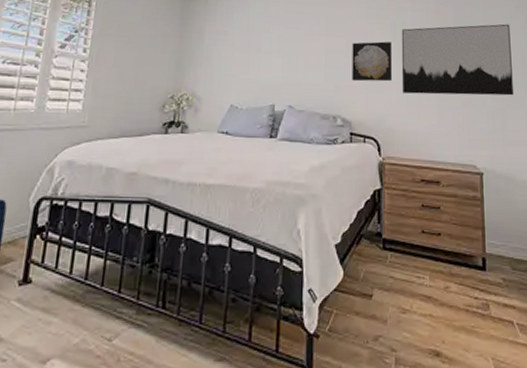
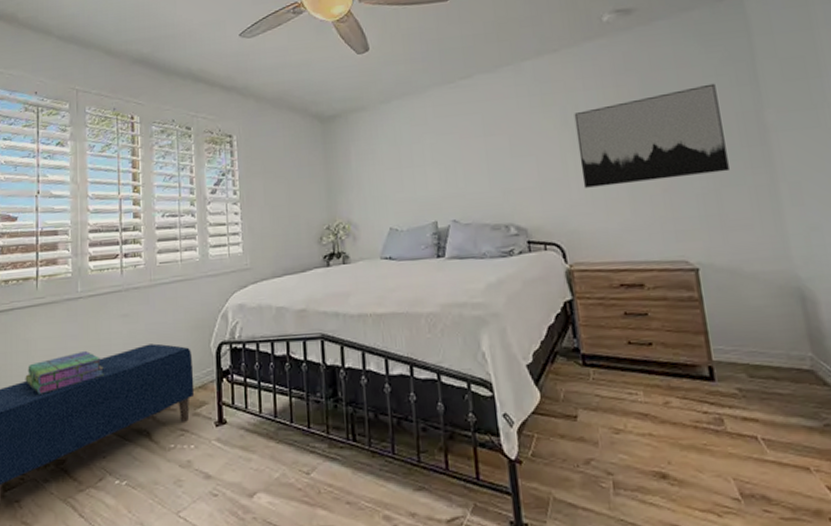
wall art: present [352,41,393,82] -> none [516,131,571,183]

